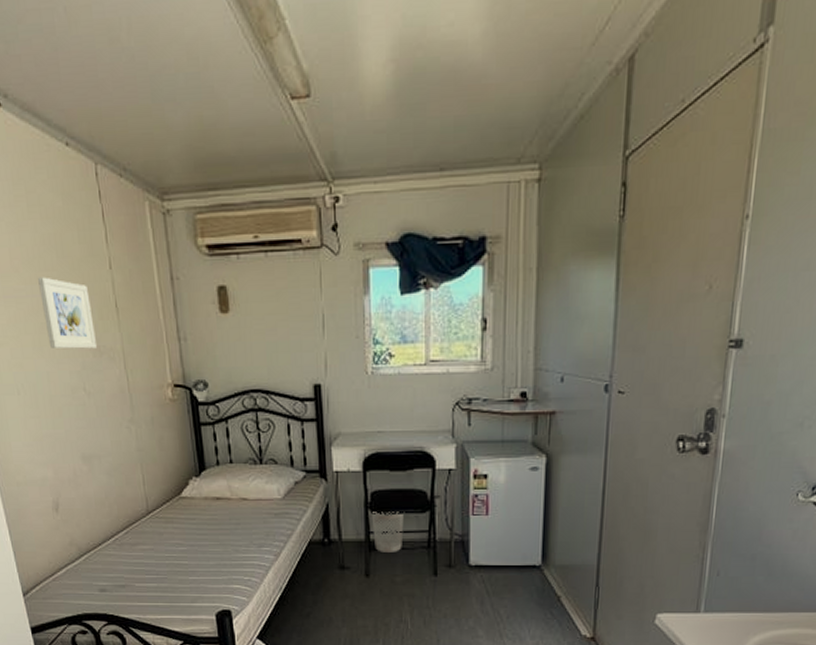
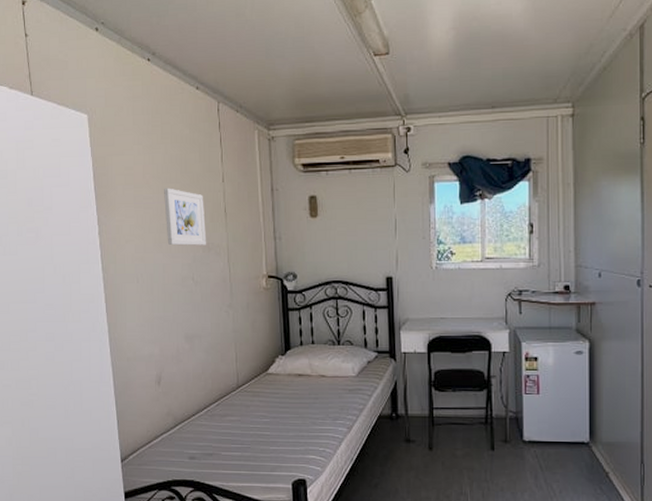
wastebasket: present [371,511,404,552] -> none [434,389,463,427]

